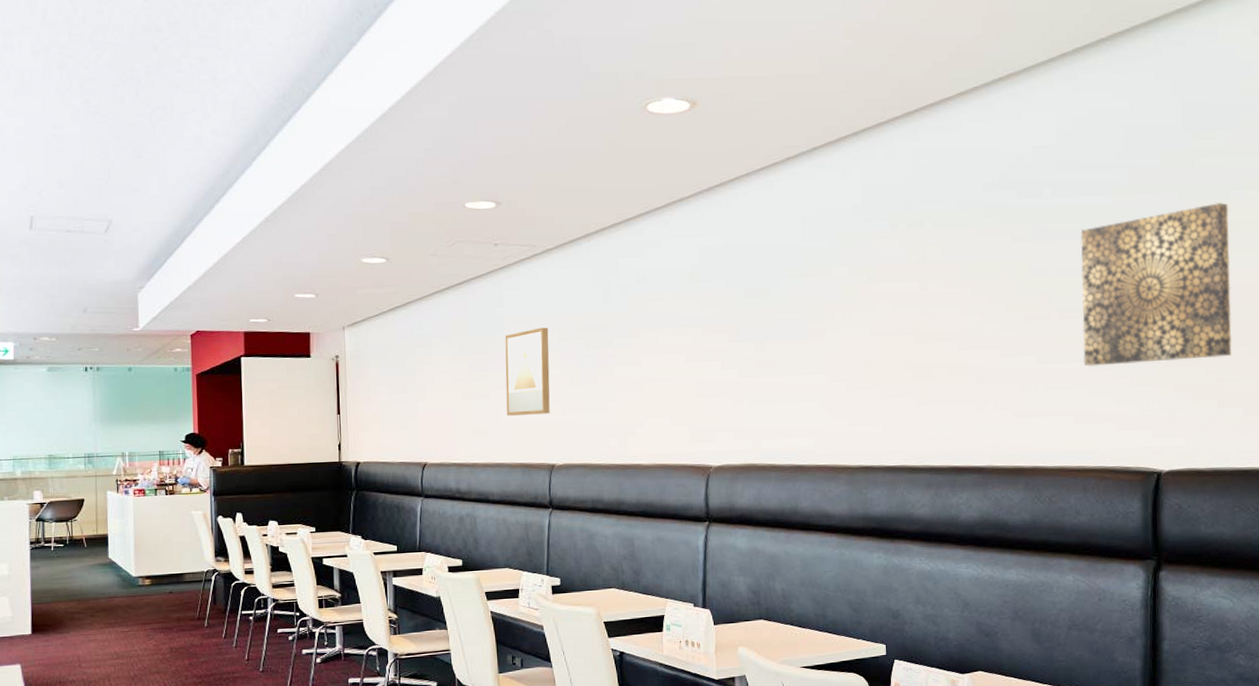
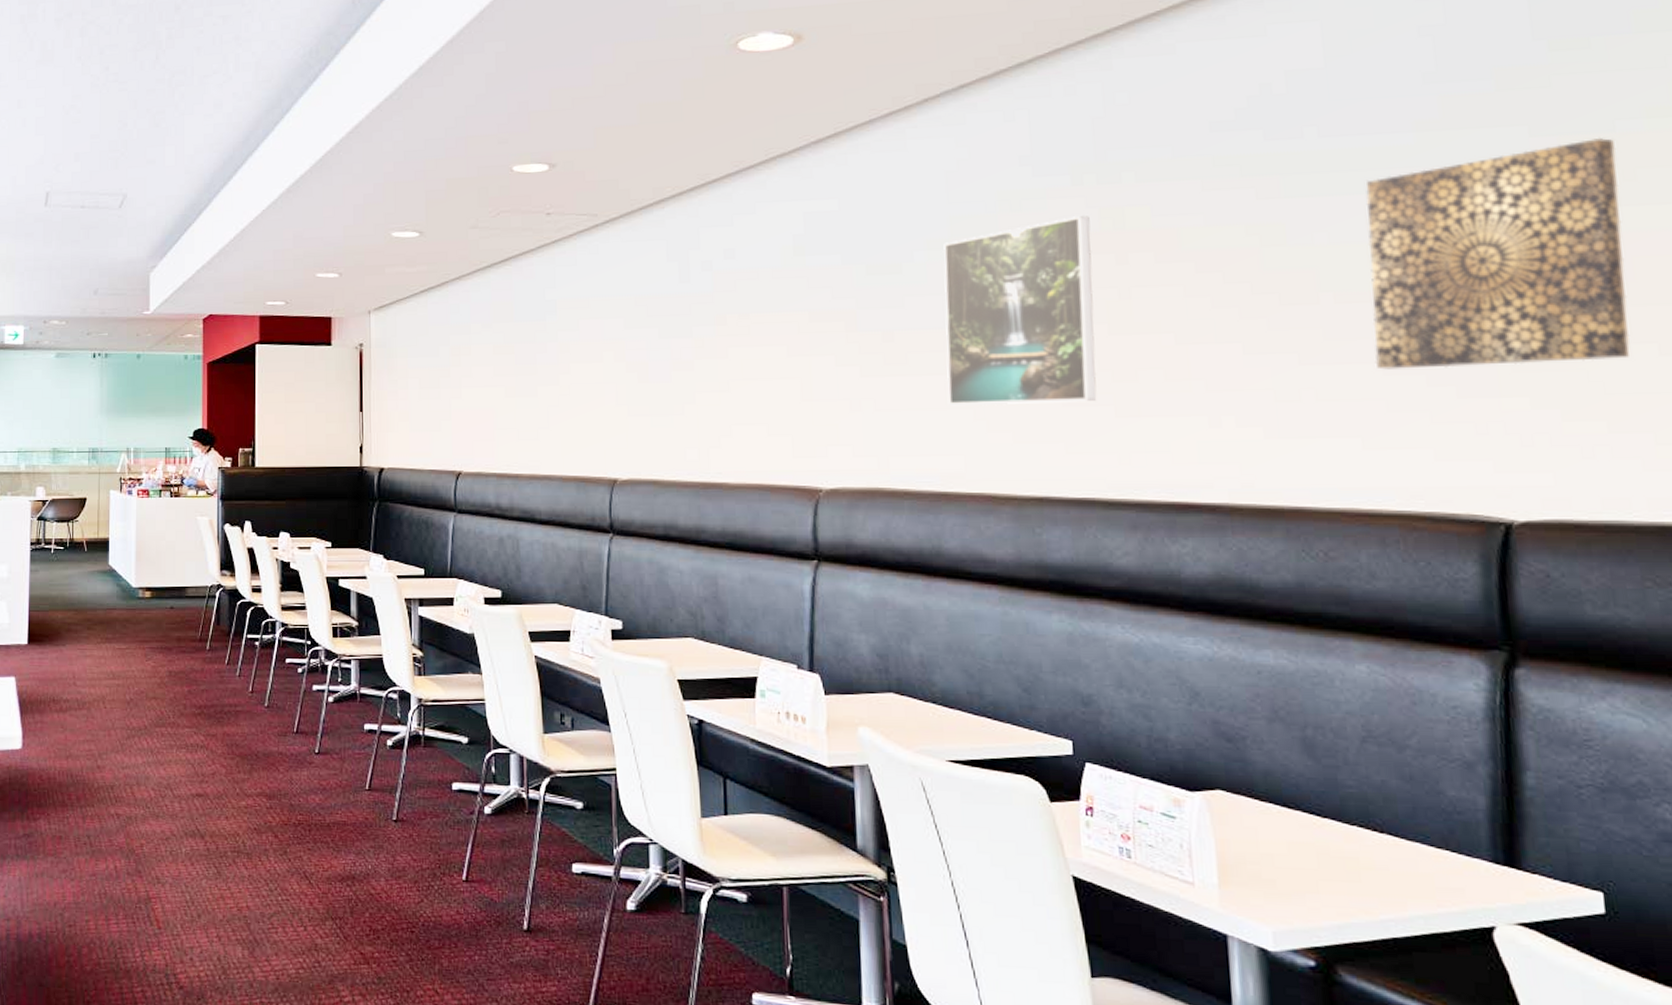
wall art: present [505,327,550,416] -> none [557,312,612,418]
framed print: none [800,252,905,398] -> present [943,216,1097,406]

